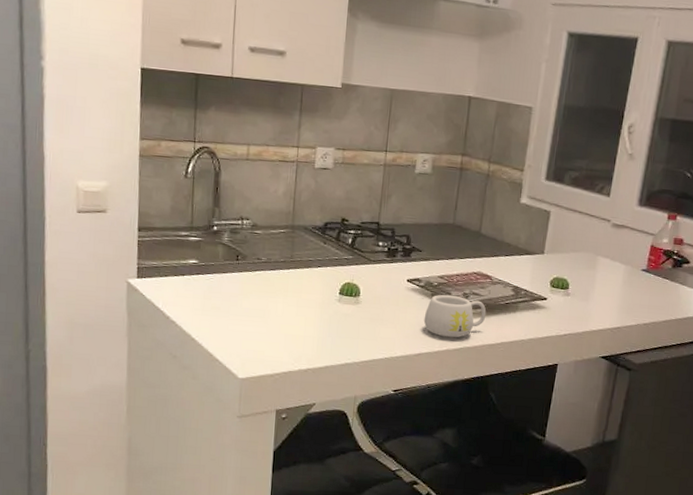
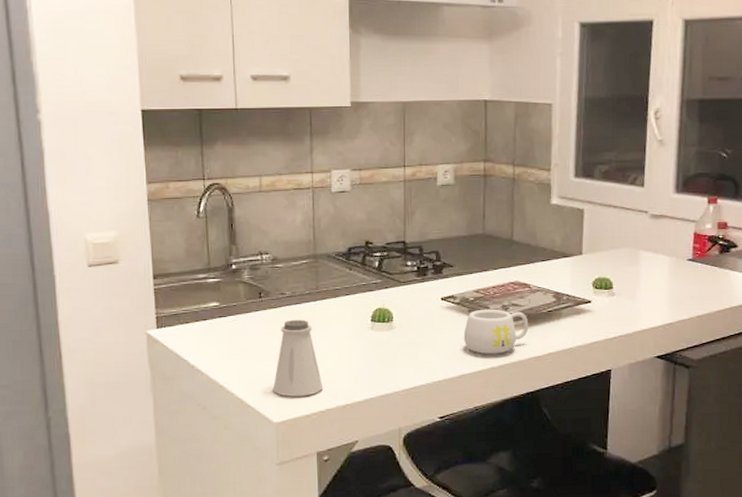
saltshaker: none [240,284,288,357] -> present [272,319,322,397]

